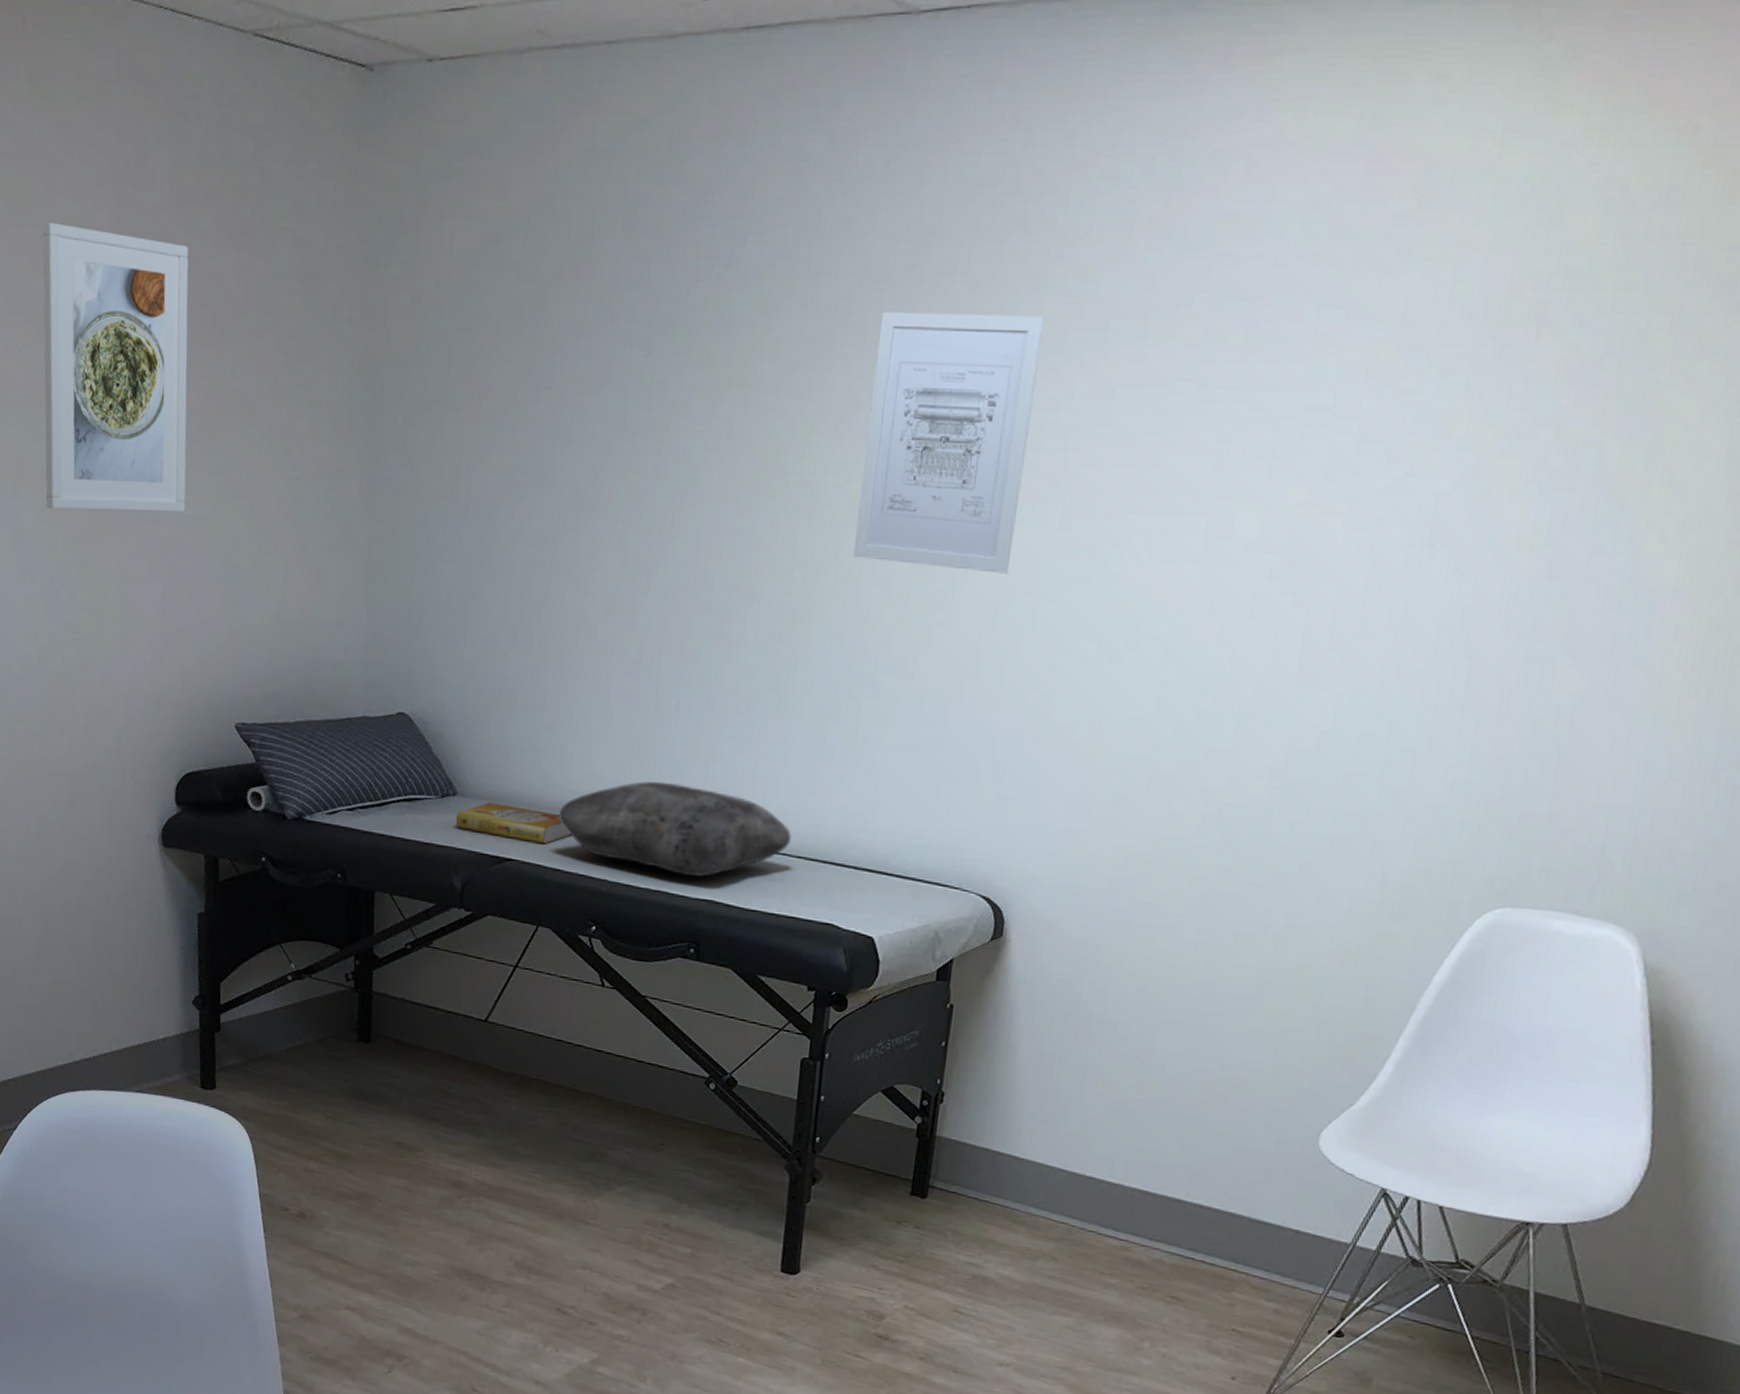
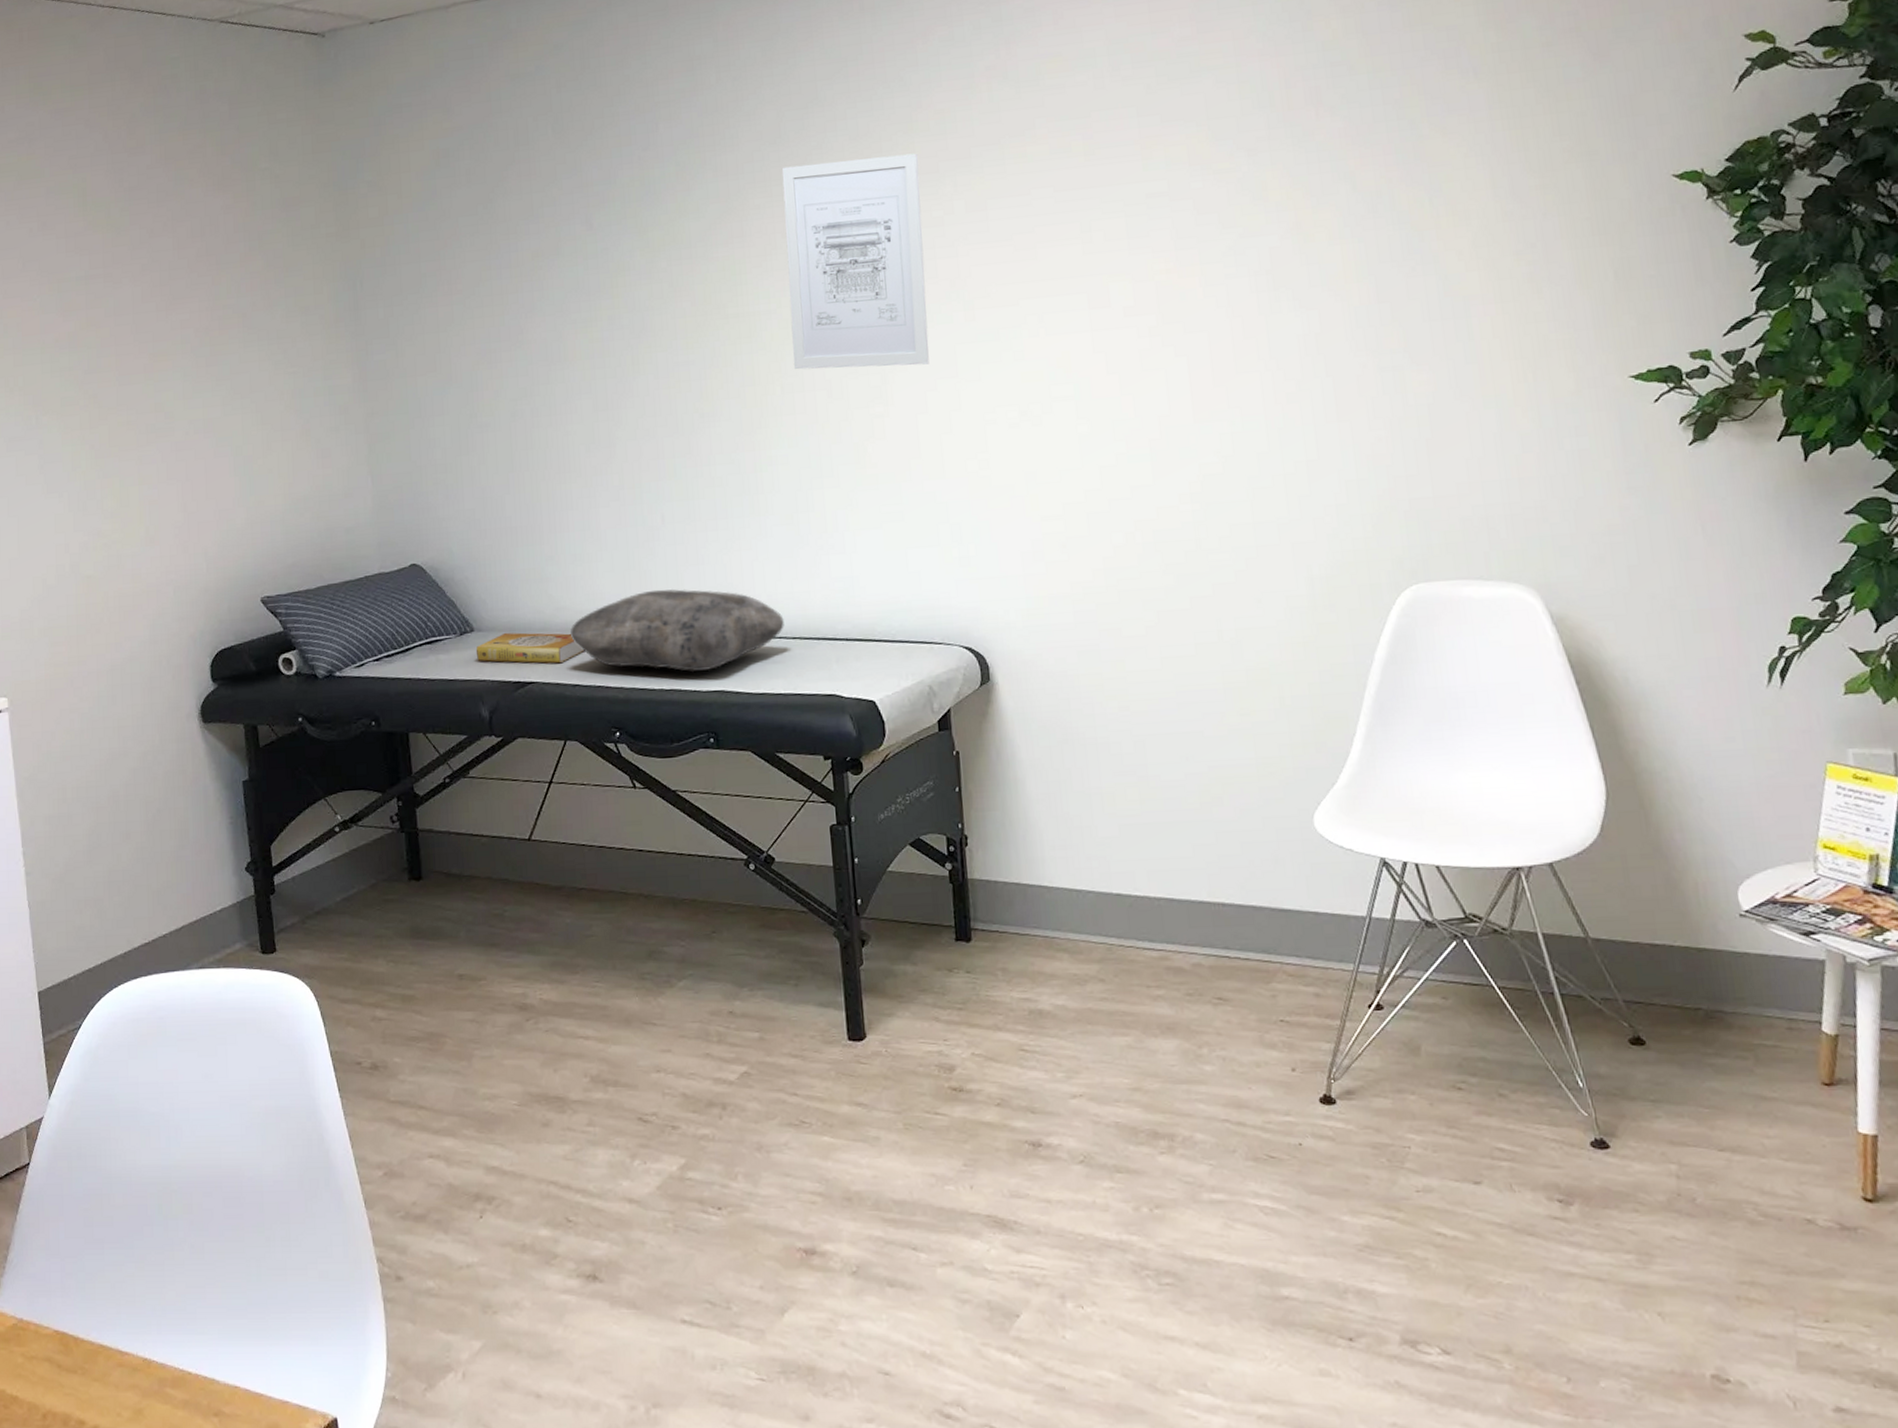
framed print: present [43,222,189,513] -> none [49,191,197,433]

